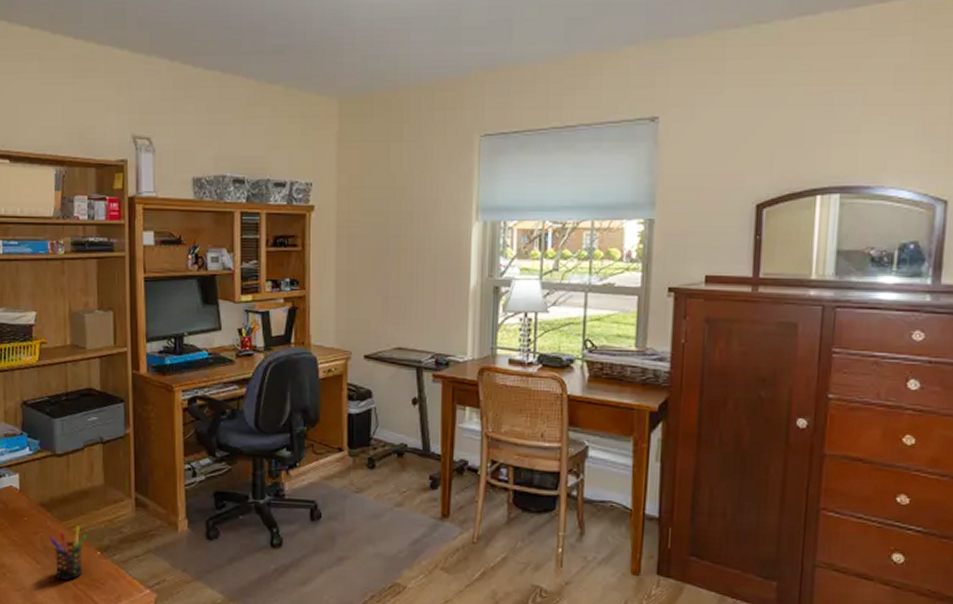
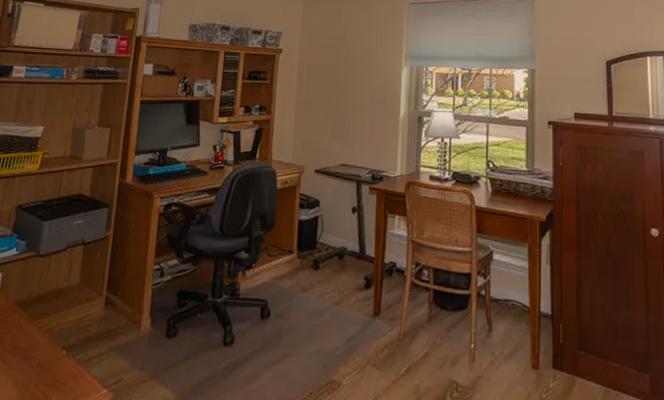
pen holder: present [49,525,86,581] -> none [18,324,55,382]

